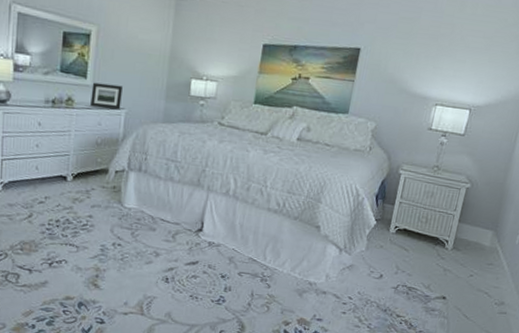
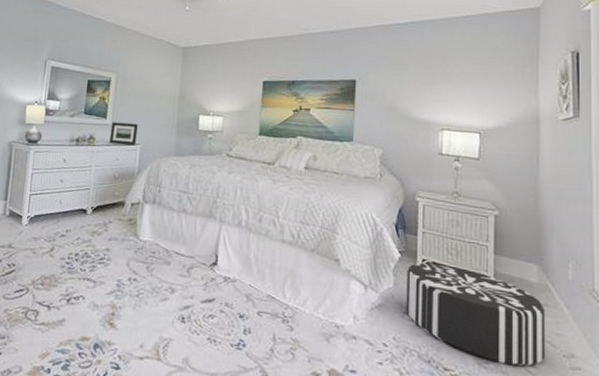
pouf: none [373,229,490,312] -> present [406,262,546,366]

